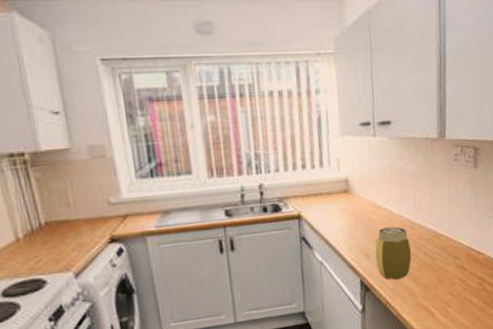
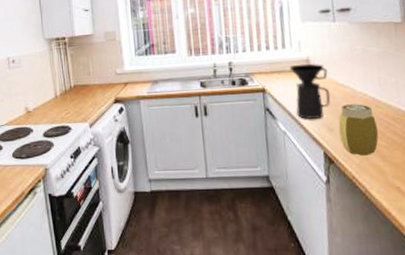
coffee maker: none [327,183,369,246] -> present [289,63,331,119]

